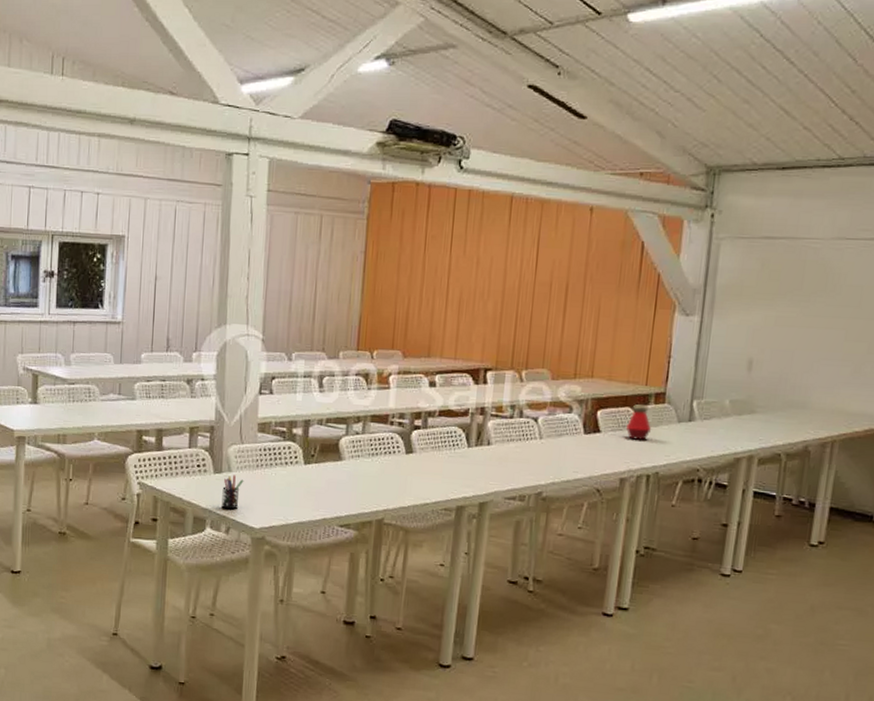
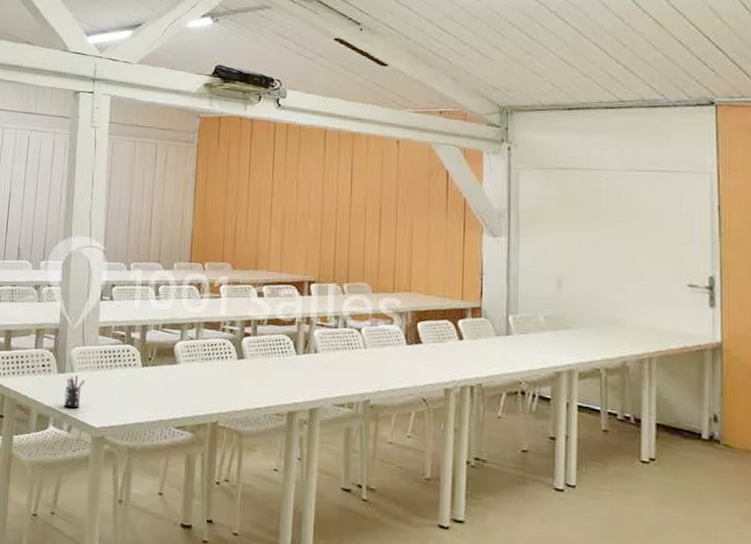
bottle: present [625,404,652,440] -> none [446,318,472,352]

